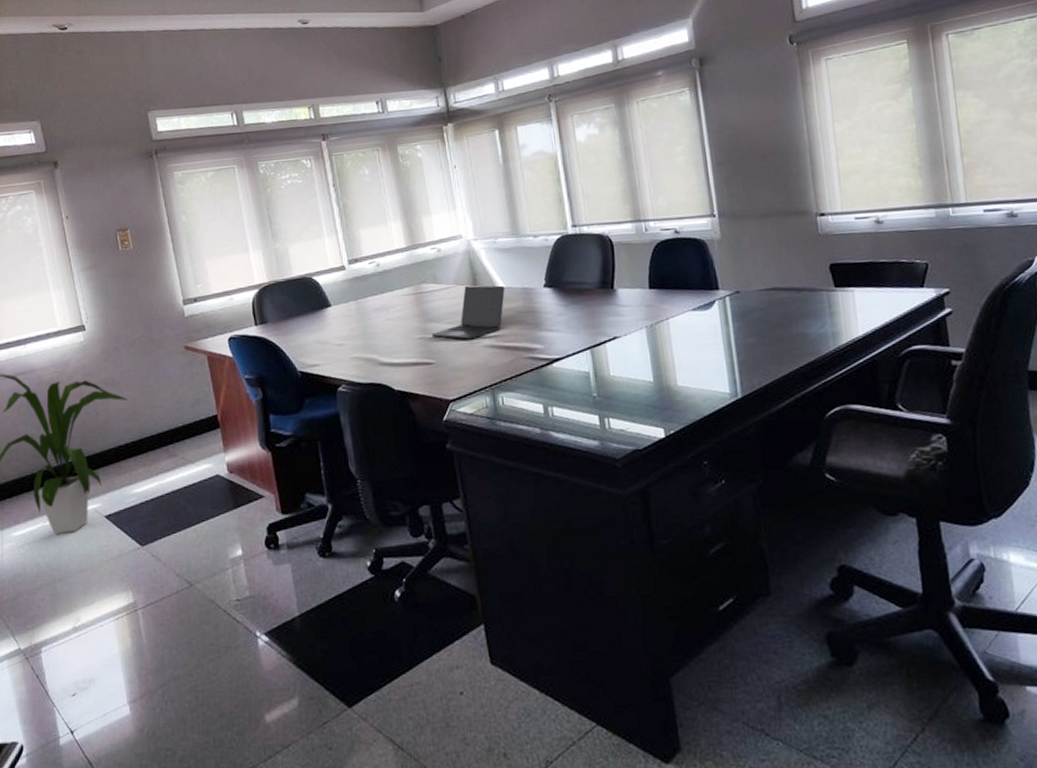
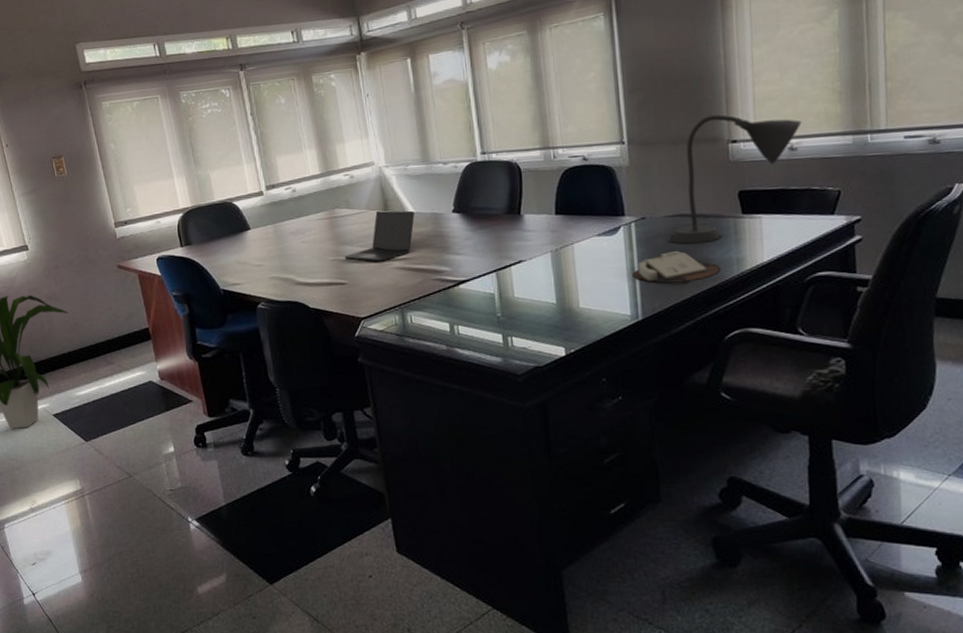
telephone: none [729,324,817,360] -> present [632,250,721,284]
desk lamp: none [764,188,886,320] -> present [668,114,802,245]

